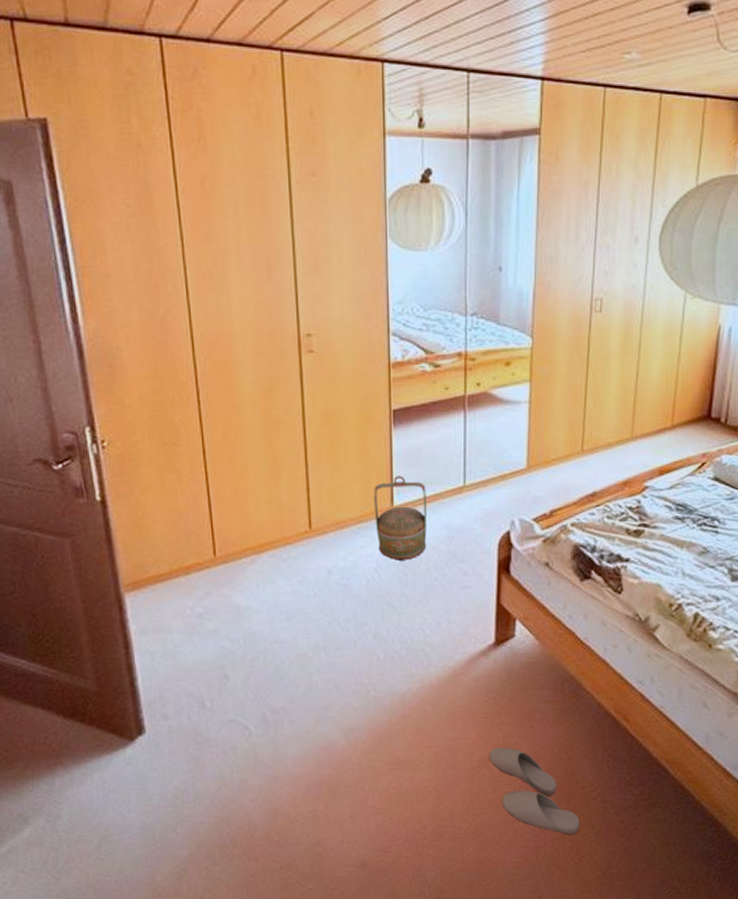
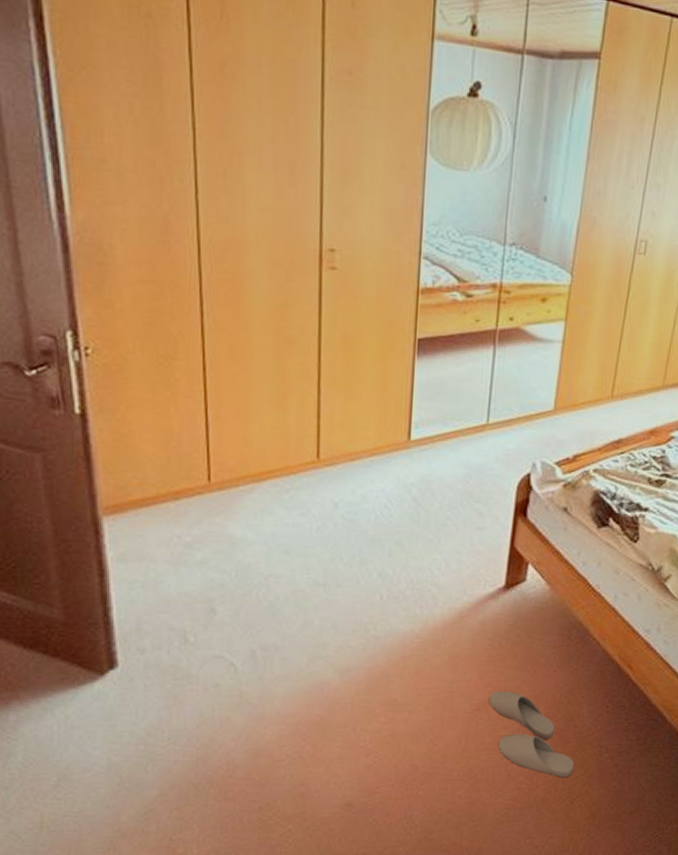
decorative basket: present [374,476,427,560] -> none [389,409,447,497]

